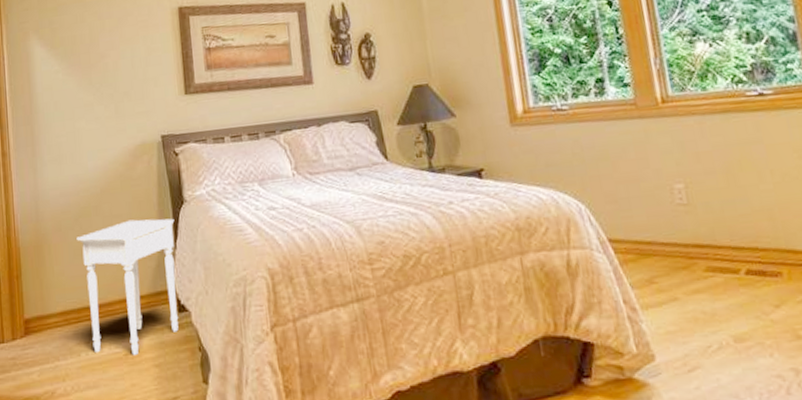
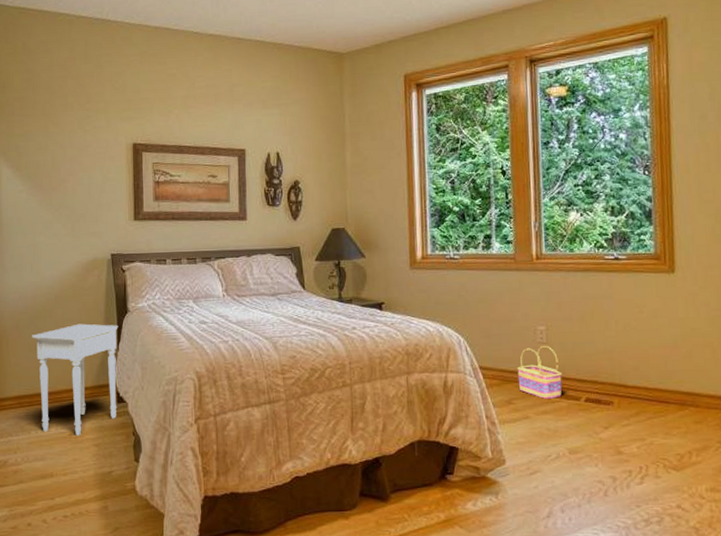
basket: none [655,208,715,274] -> present [517,346,563,399]

